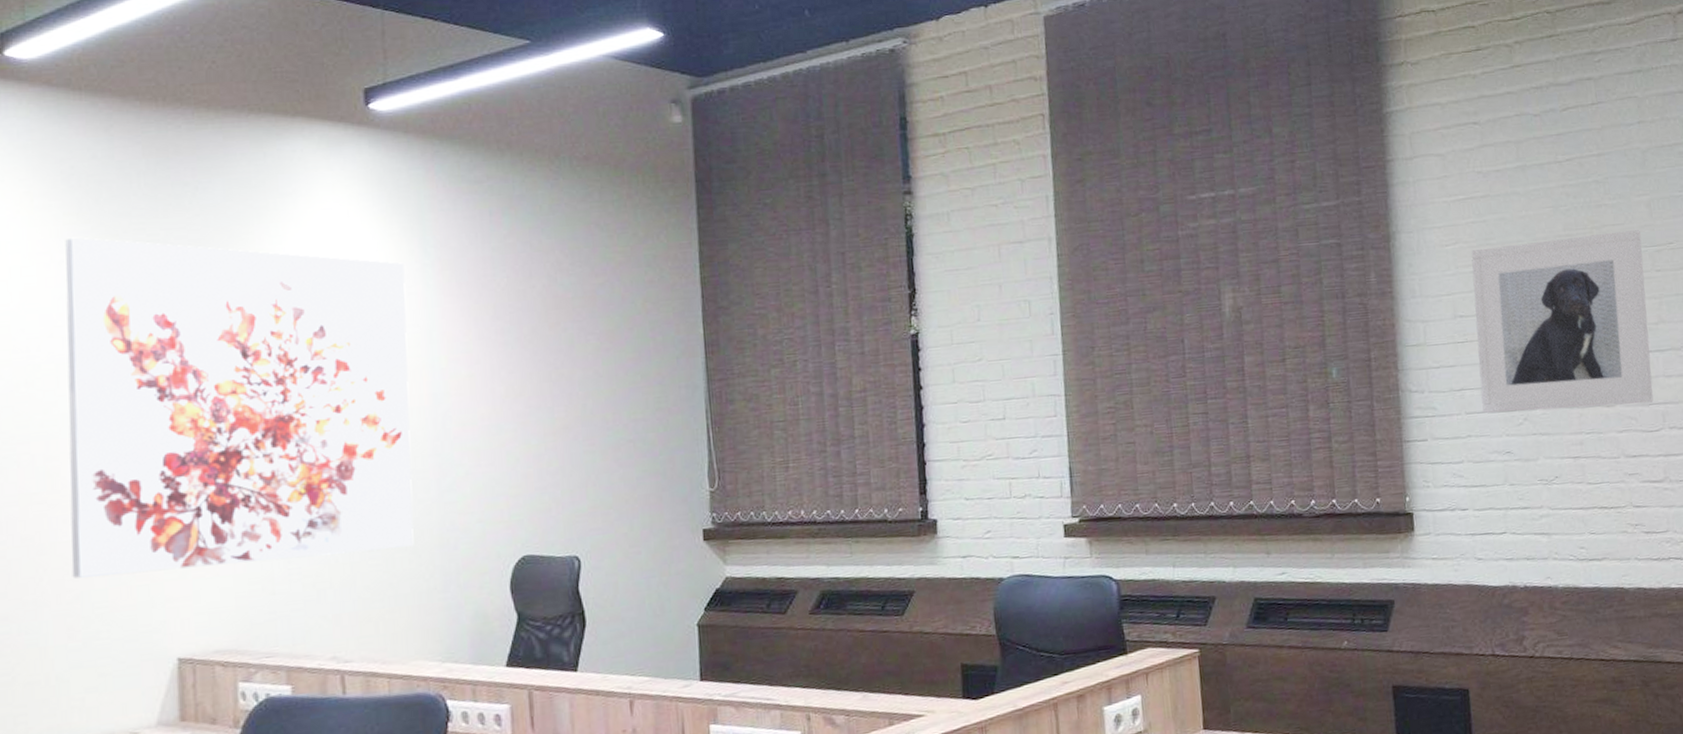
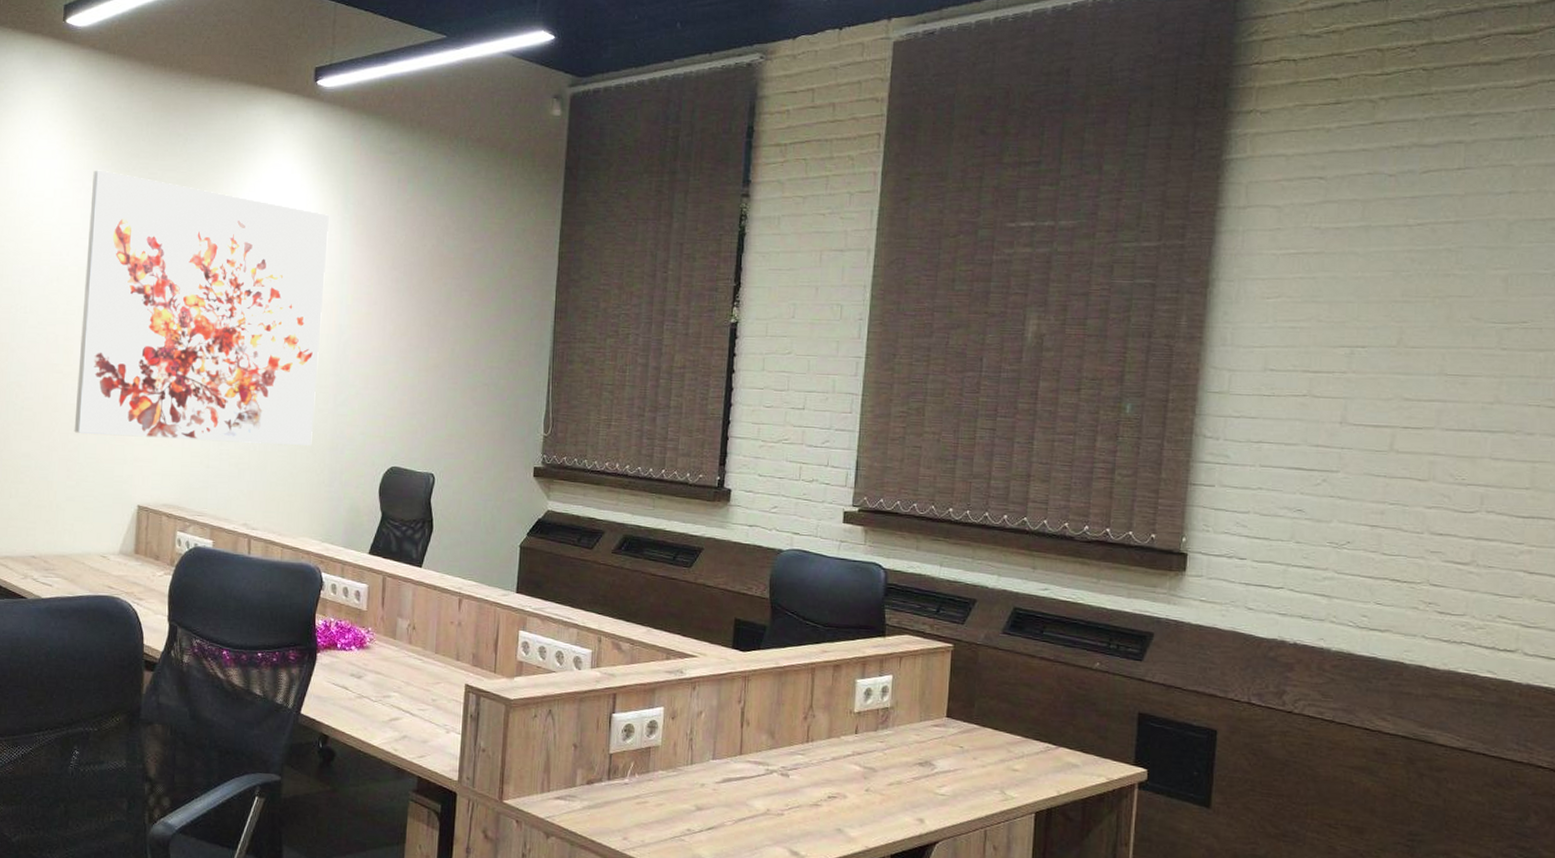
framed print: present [1471,230,1654,413] -> none [1278,304,1490,483]

